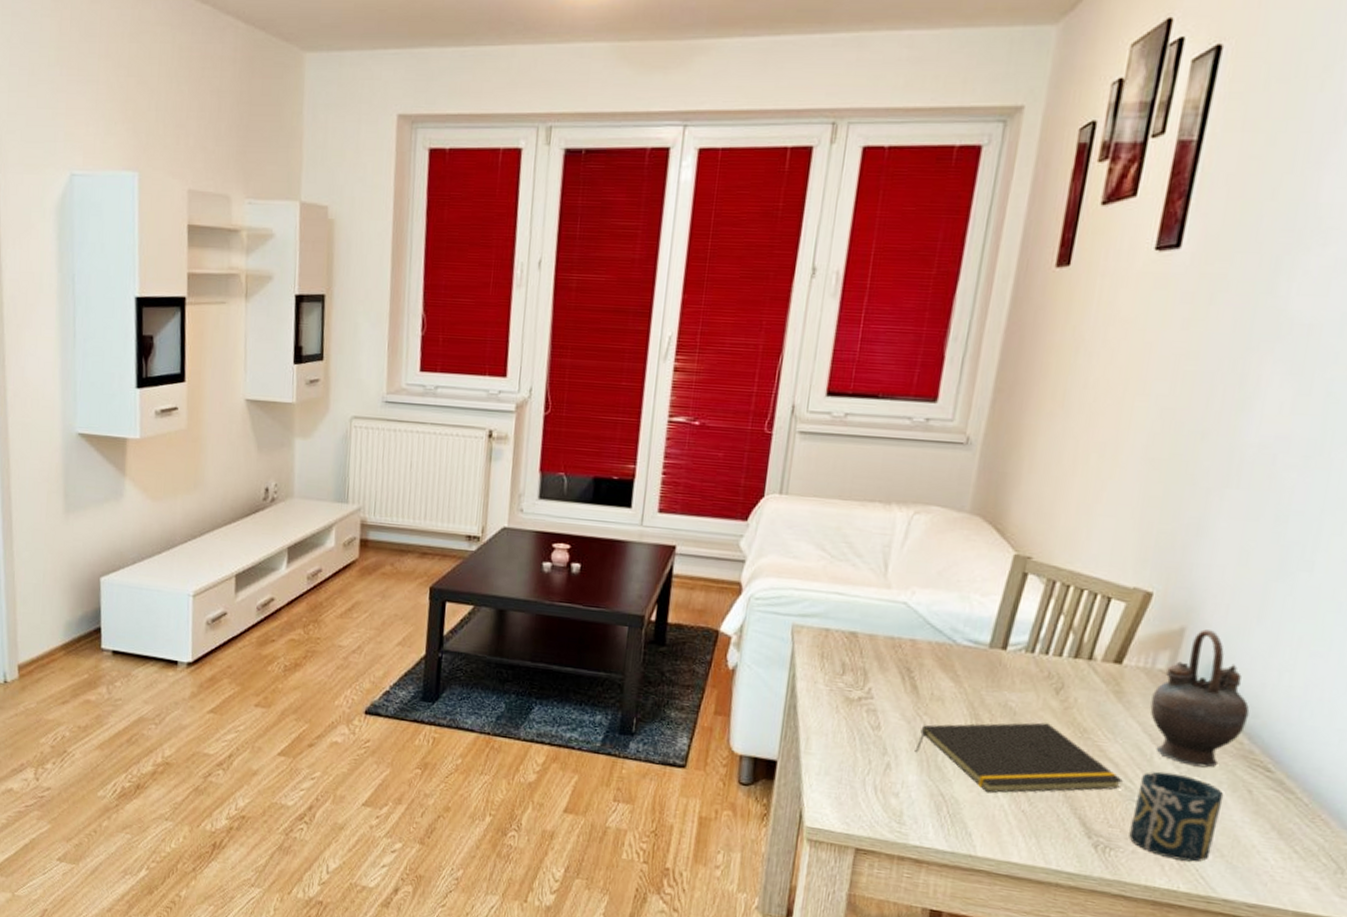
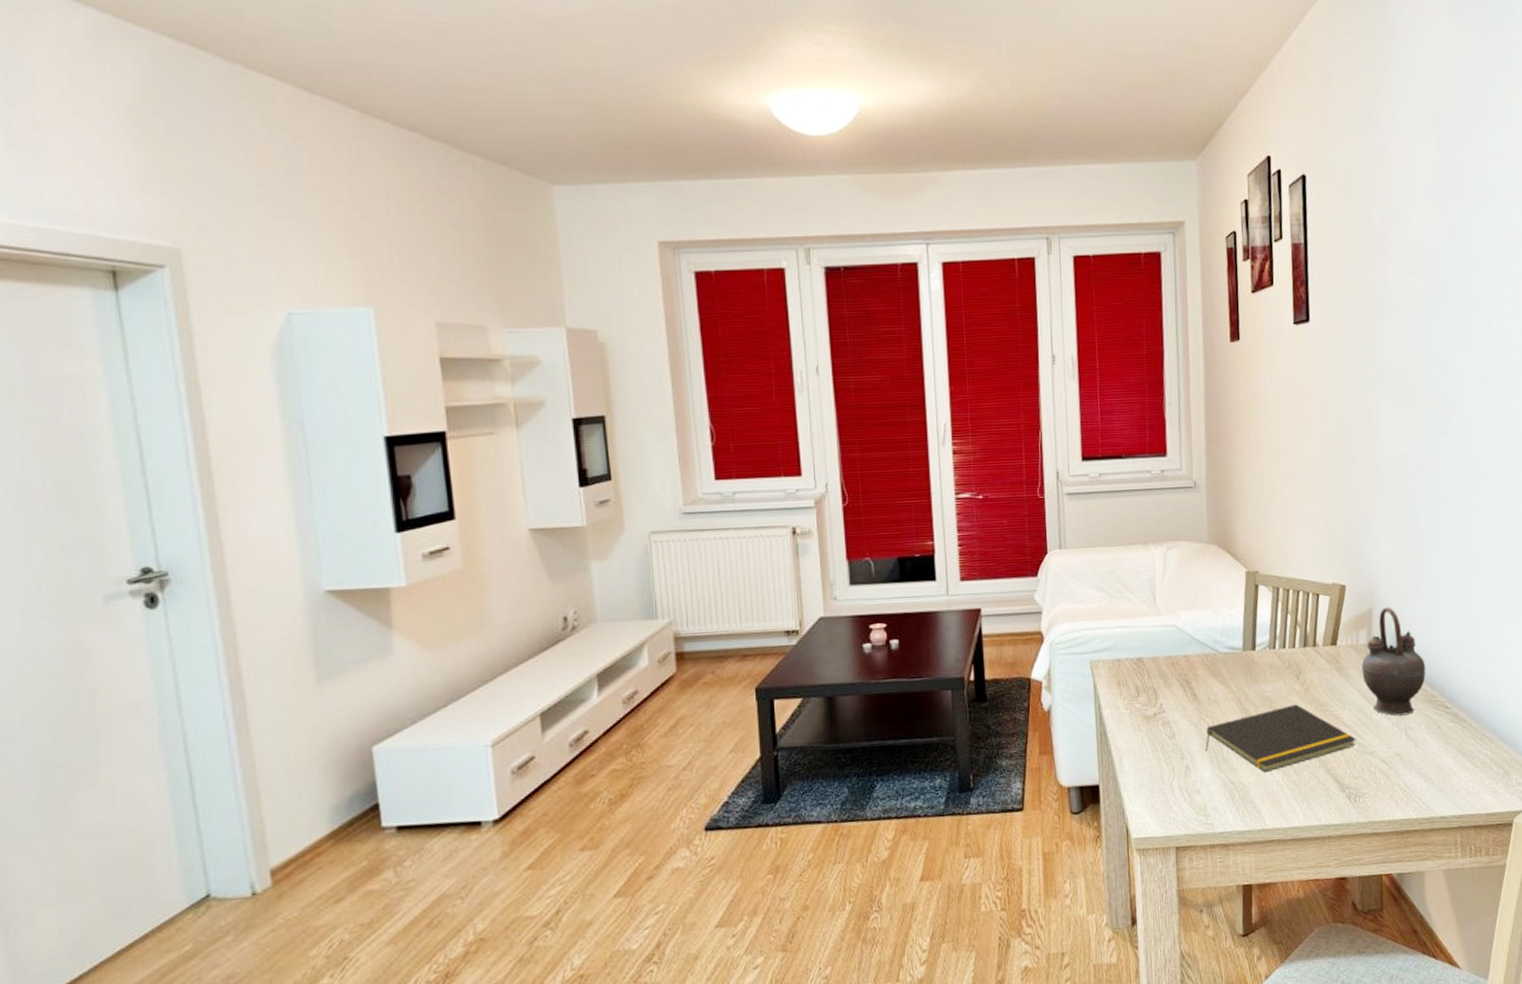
cup: present [1129,771,1224,862] -> none [1368,724,1425,794]

